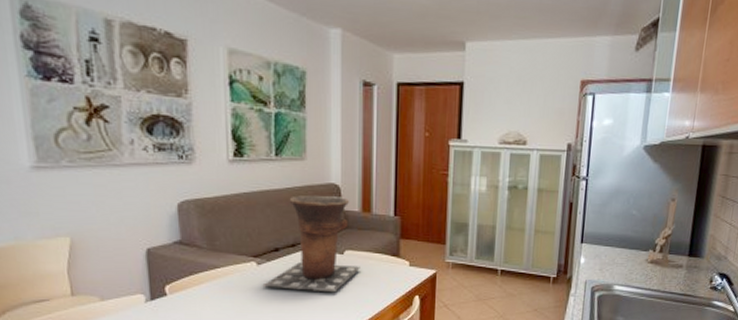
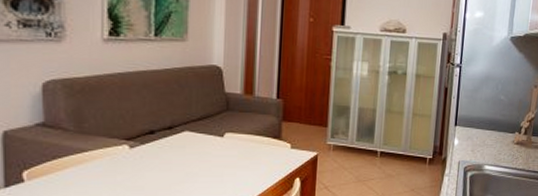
vase: present [262,195,360,293] -> none [134,76,241,176]

